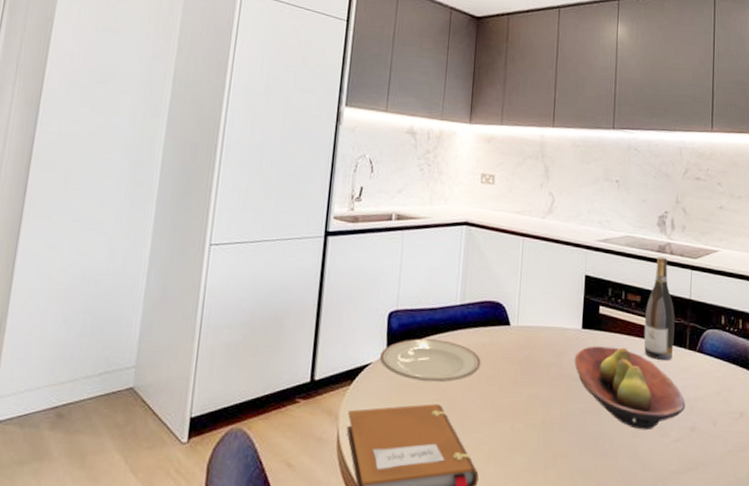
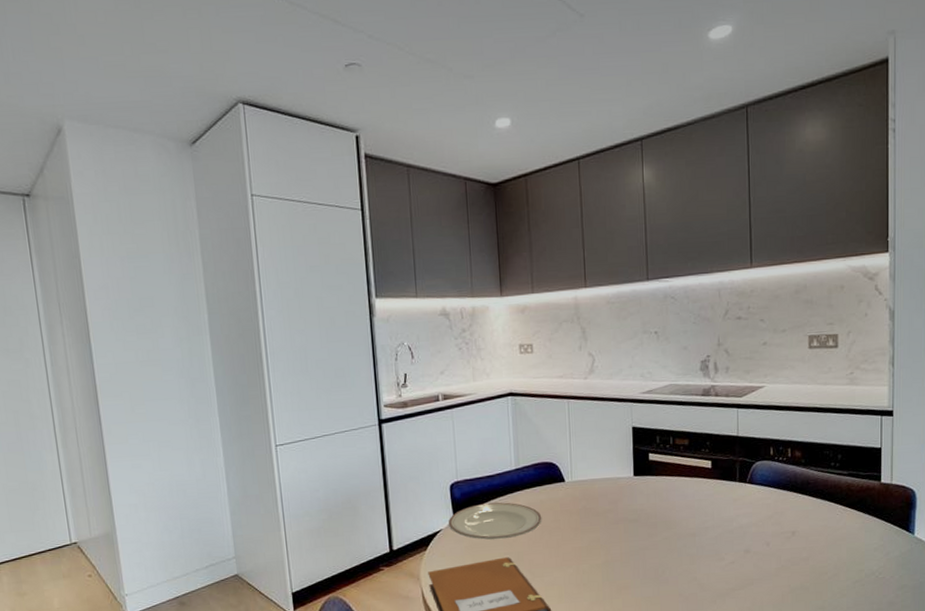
fruit bowl: present [574,346,685,430] -> none [629,488,738,558]
wine bottle: present [644,257,675,361] -> none [693,400,724,495]

